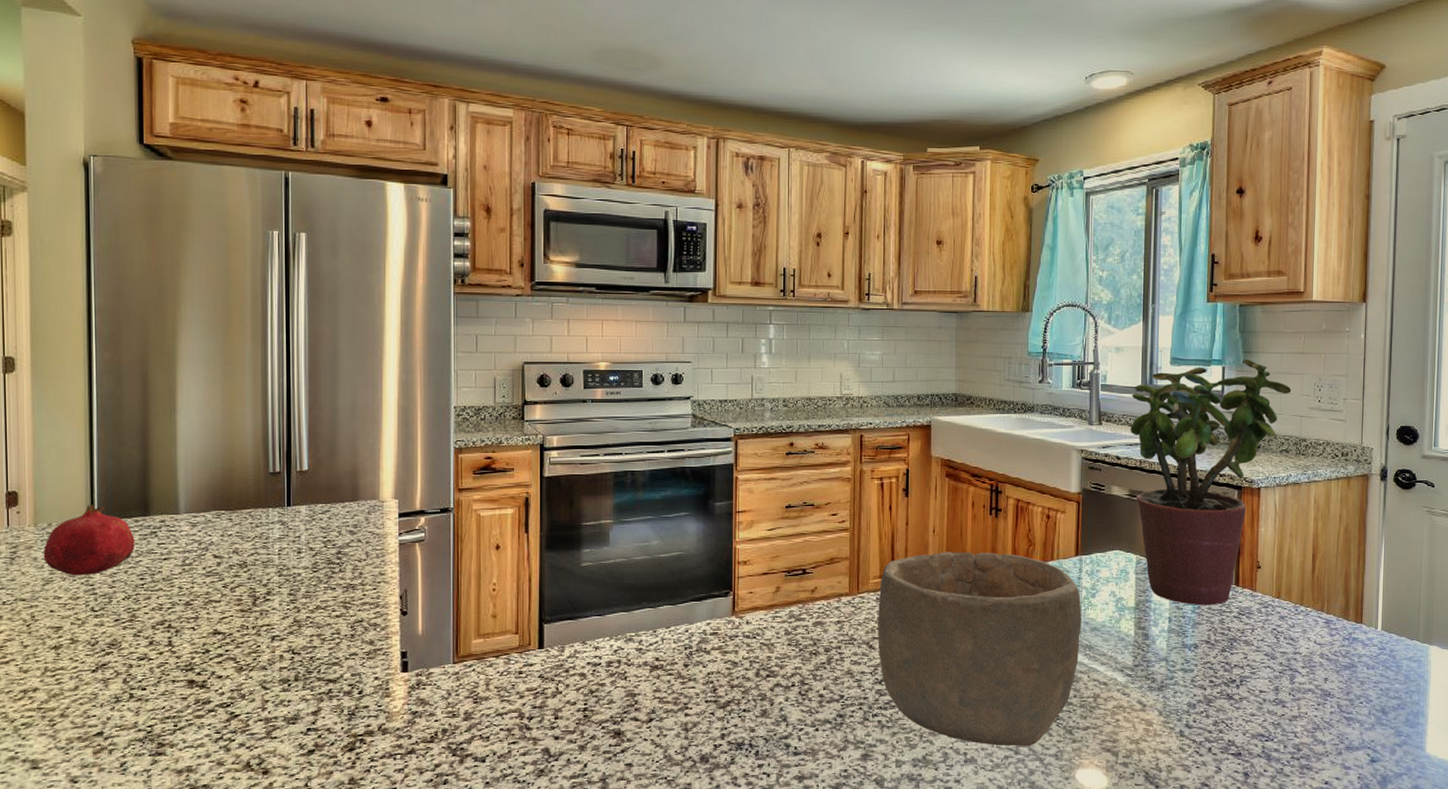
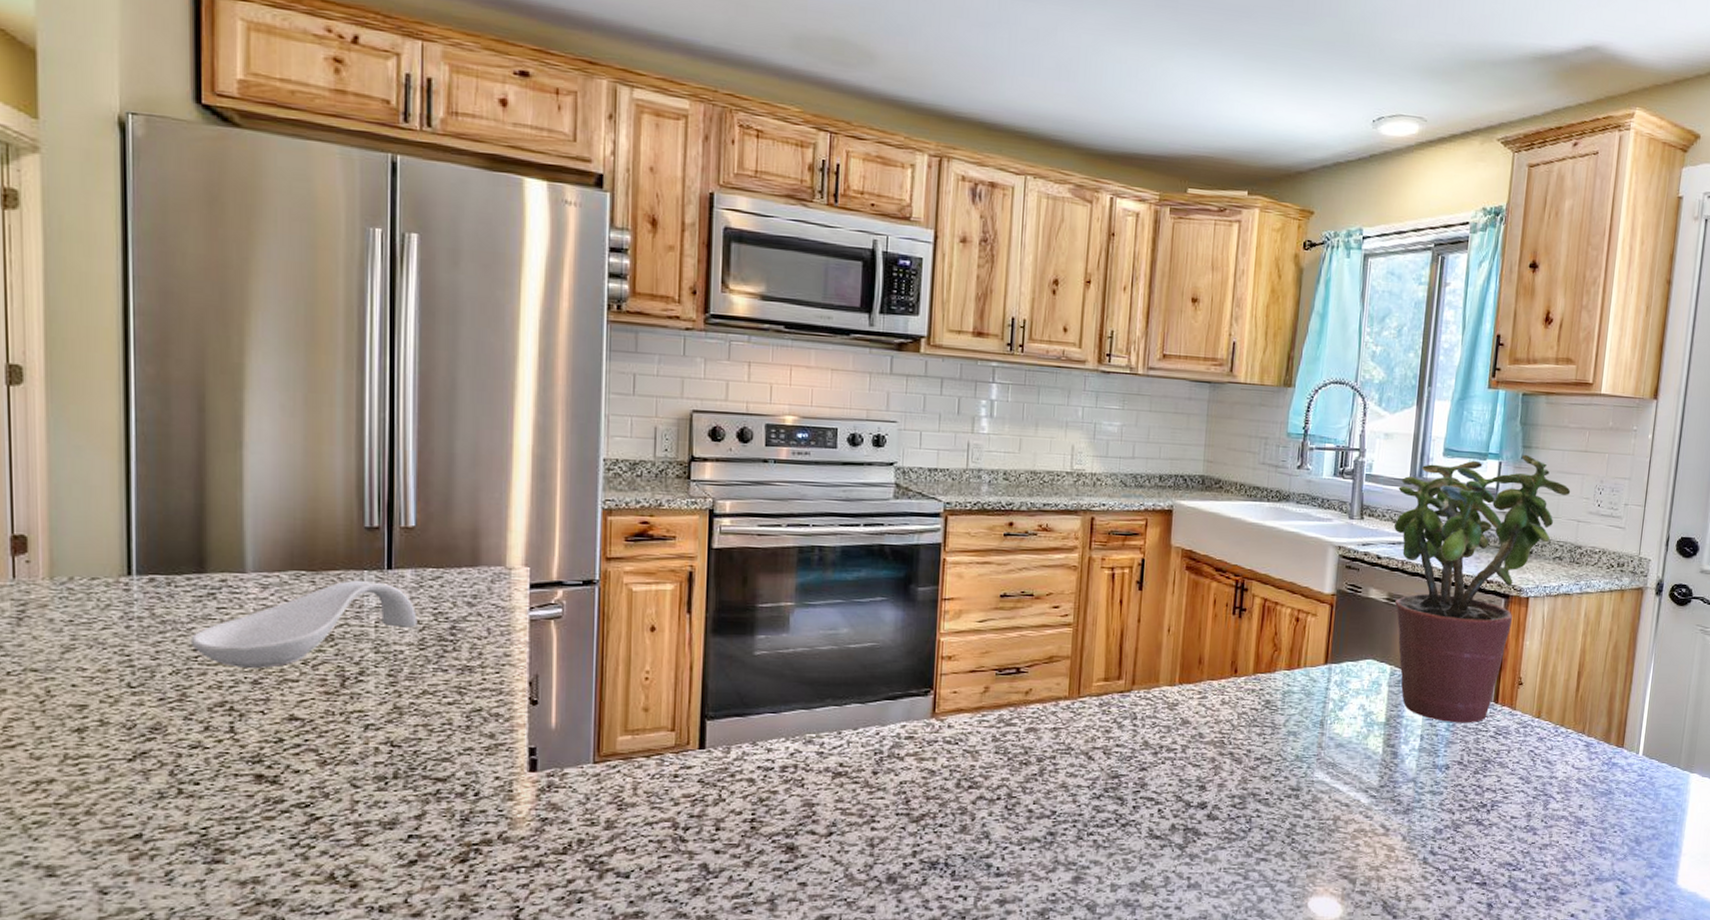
fruit: present [43,505,135,576] -> none [62,556,186,644]
spoon rest: none [138,517,311,592] -> present [190,581,418,668]
bowl: present [878,552,1082,746] -> none [1098,654,1327,871]

